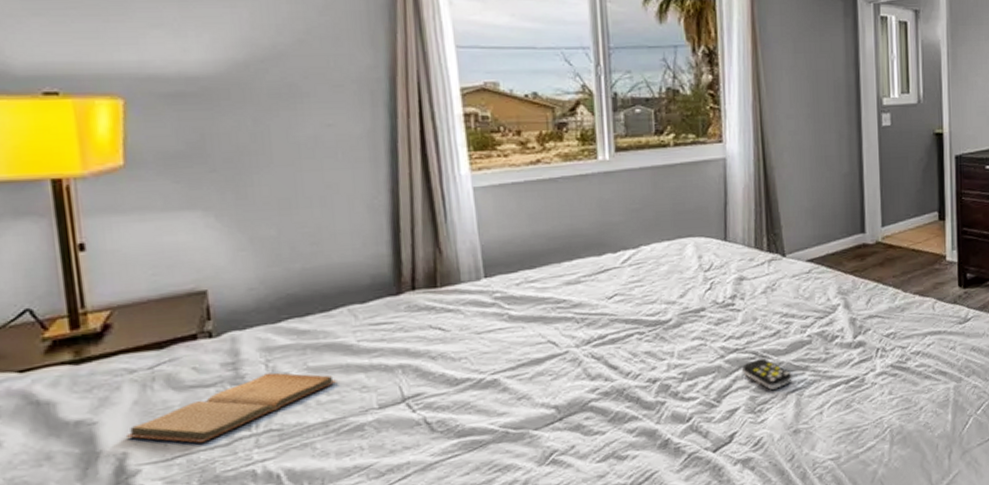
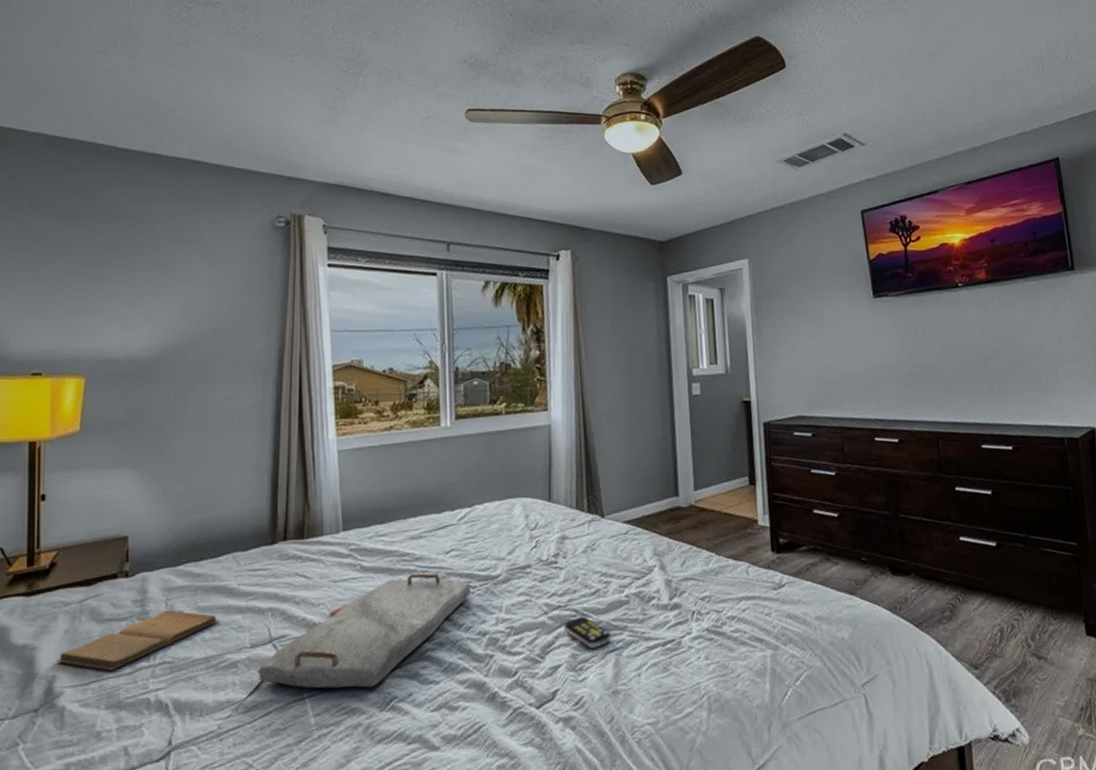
serving tray: none [389,320,639,448] -> present [257,573,472,689]

